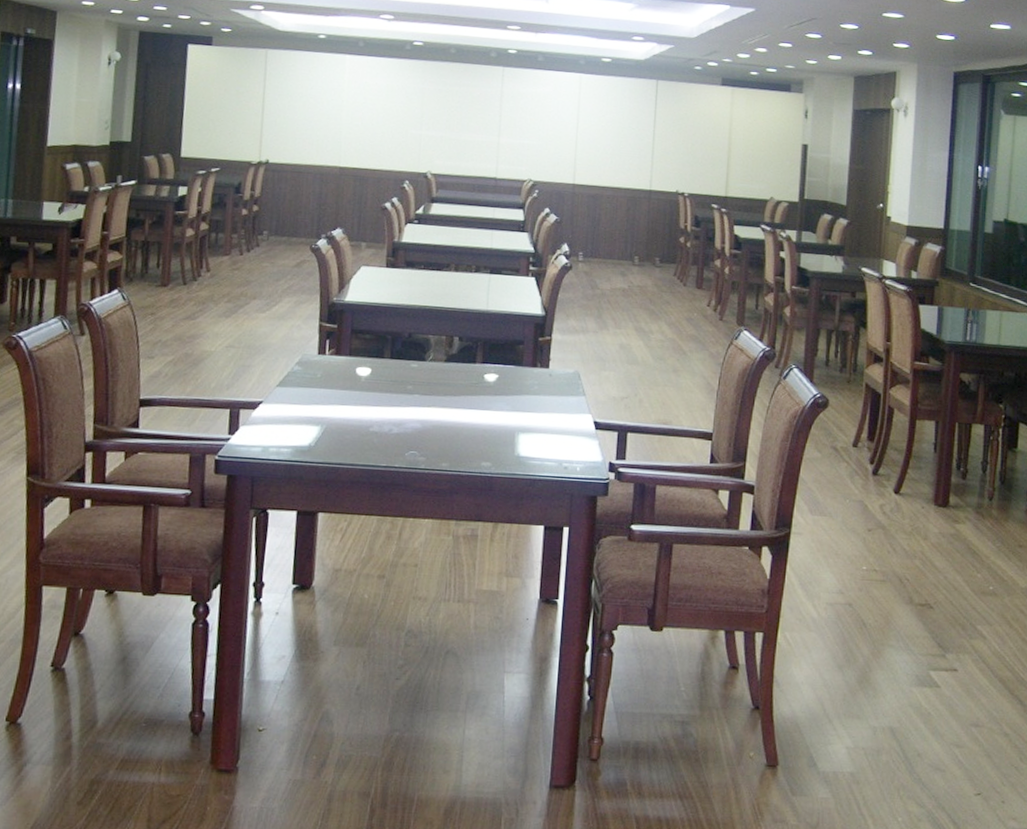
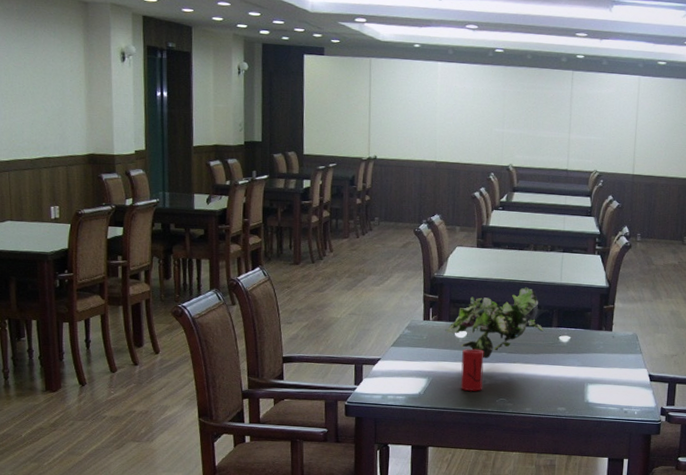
plant: none [344,314,467,402] -> present [445,286,545,359]
cup: none [361,389,392,443] -> present [460,348,484,392]

